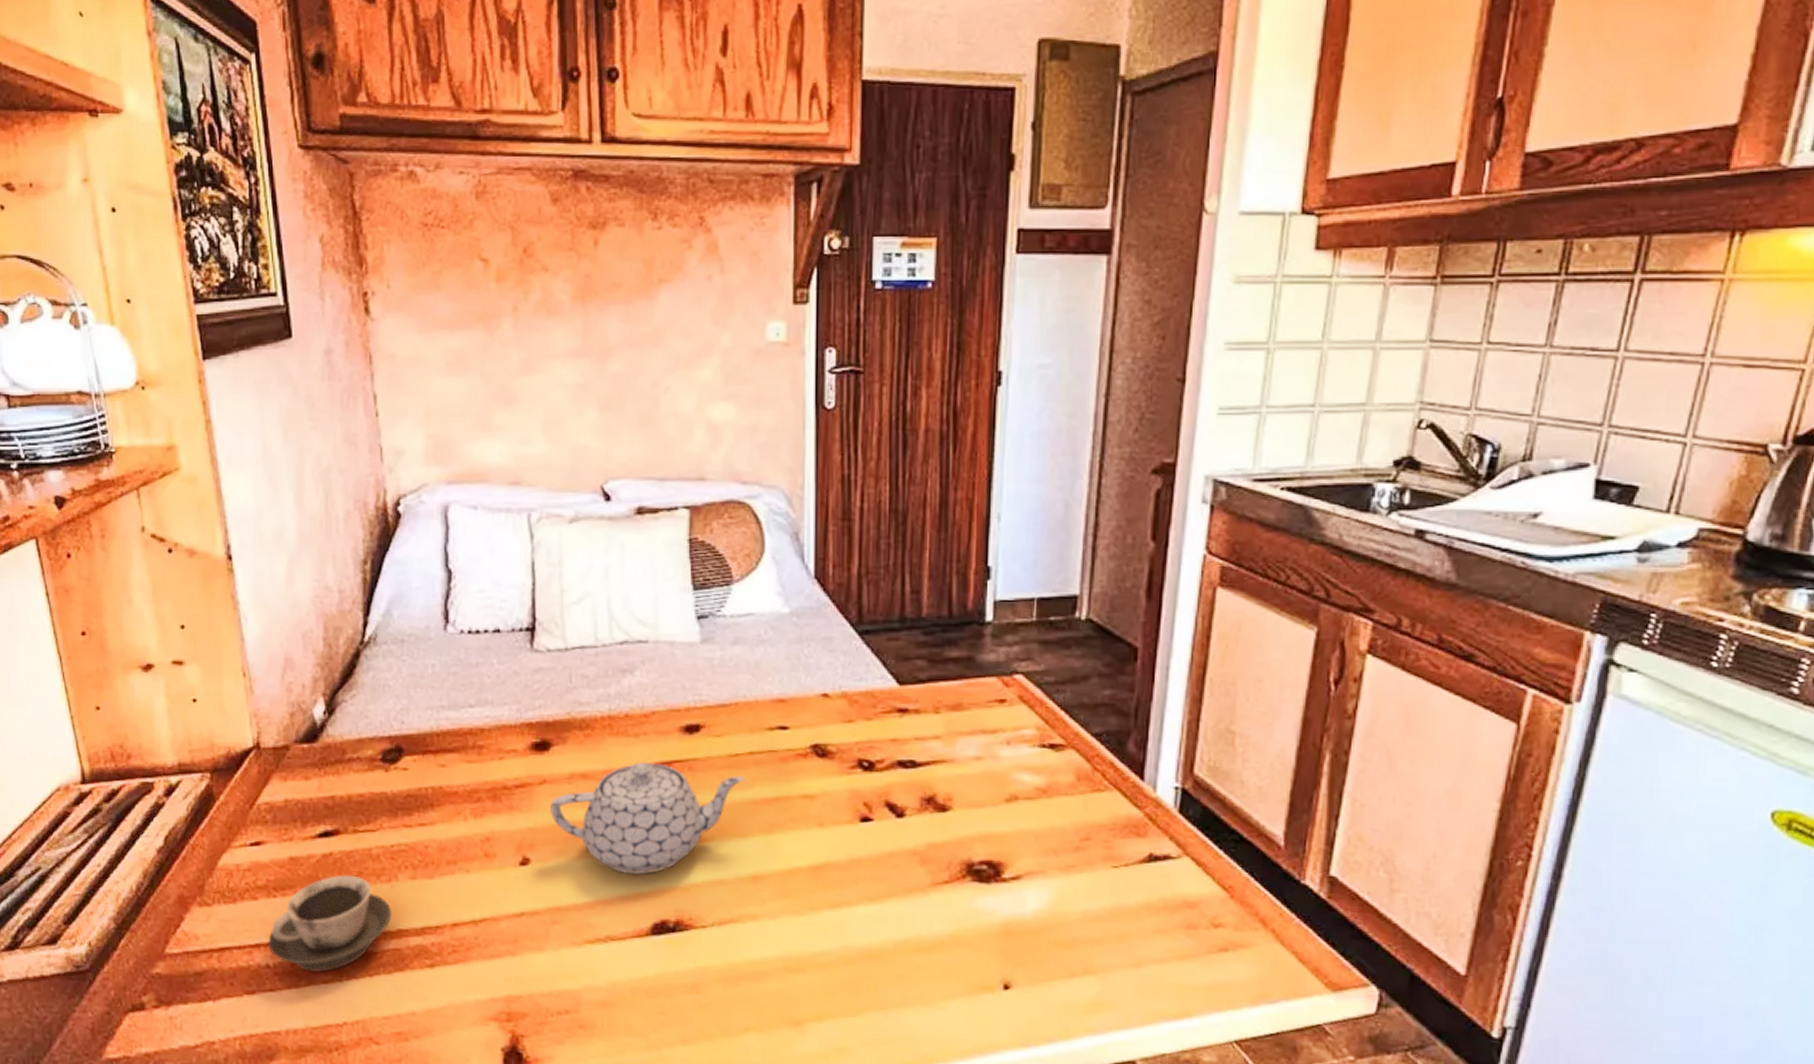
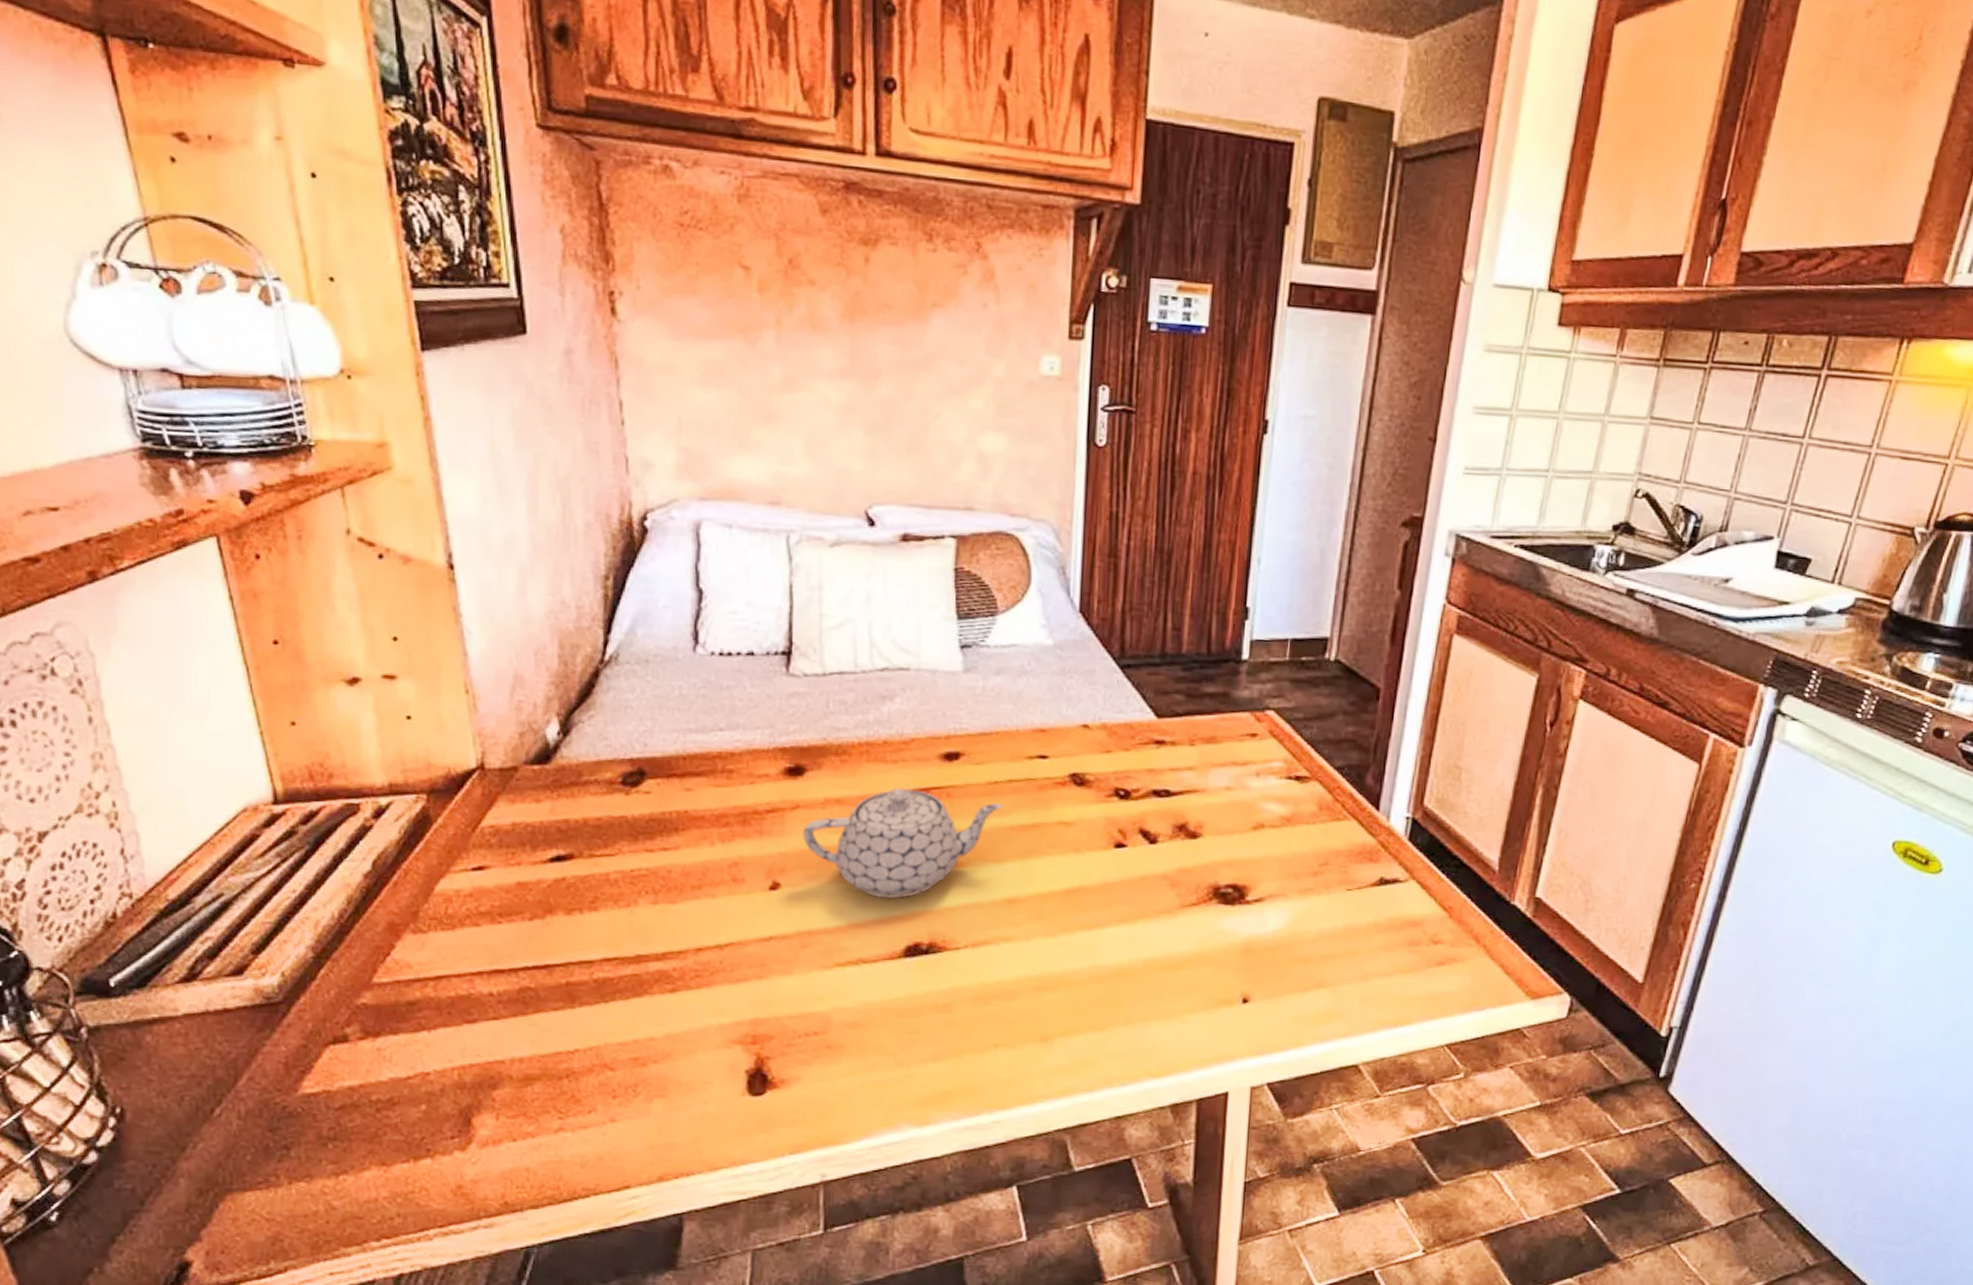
cup: present [268,874,392,972] -> none [492,900,631,999]

